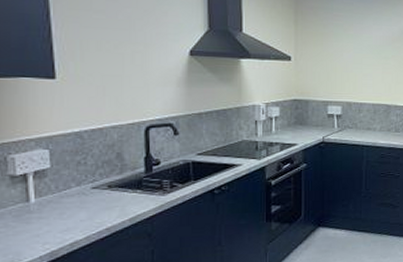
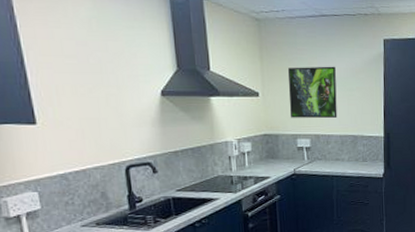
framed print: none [323,32,371,86] -> present [288,66,337,118]

